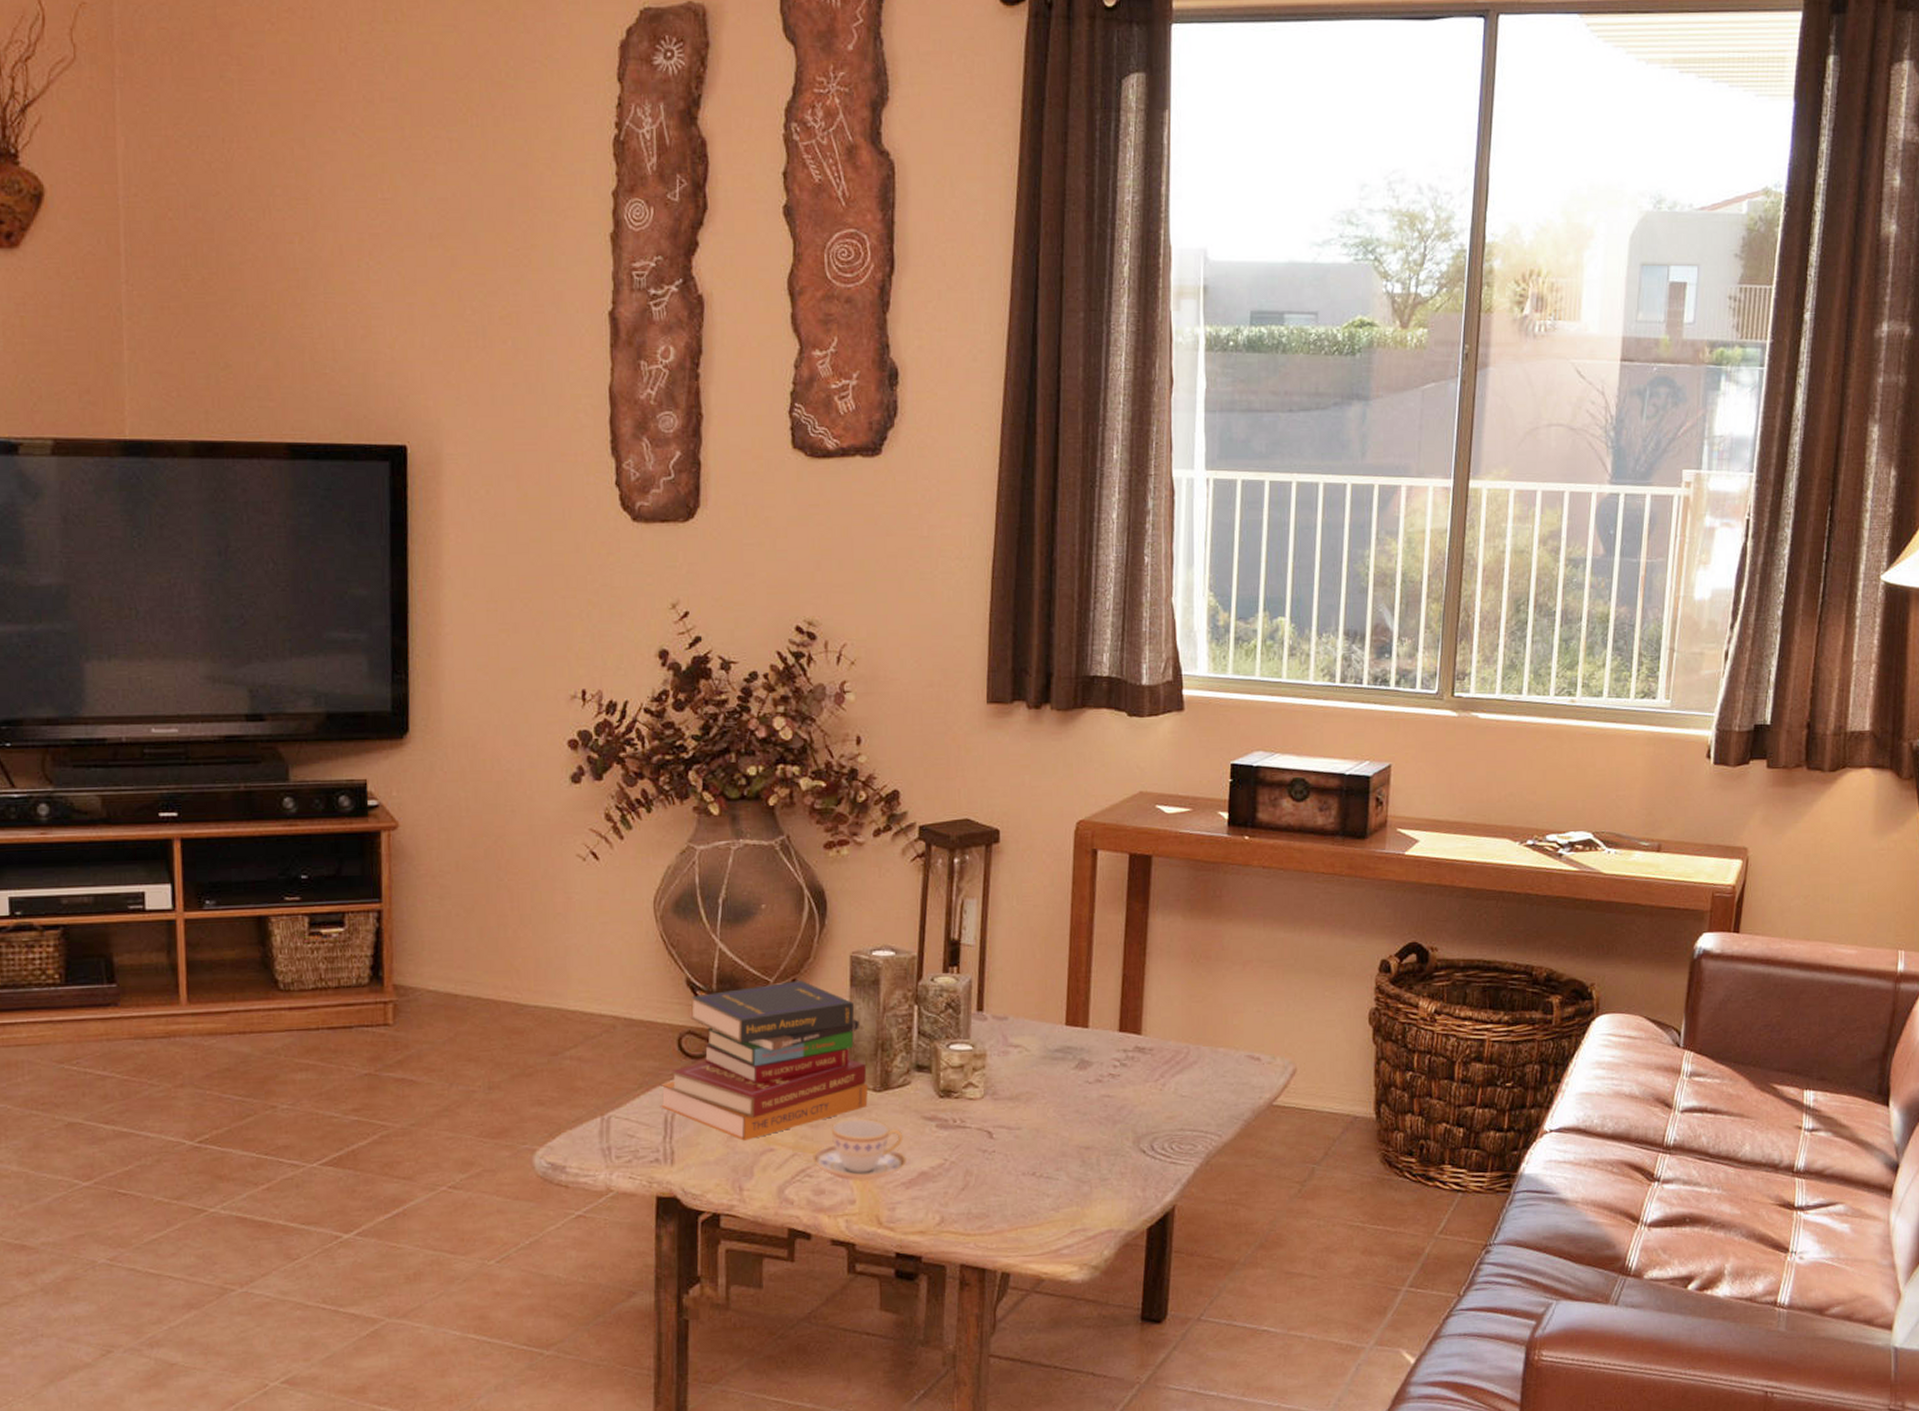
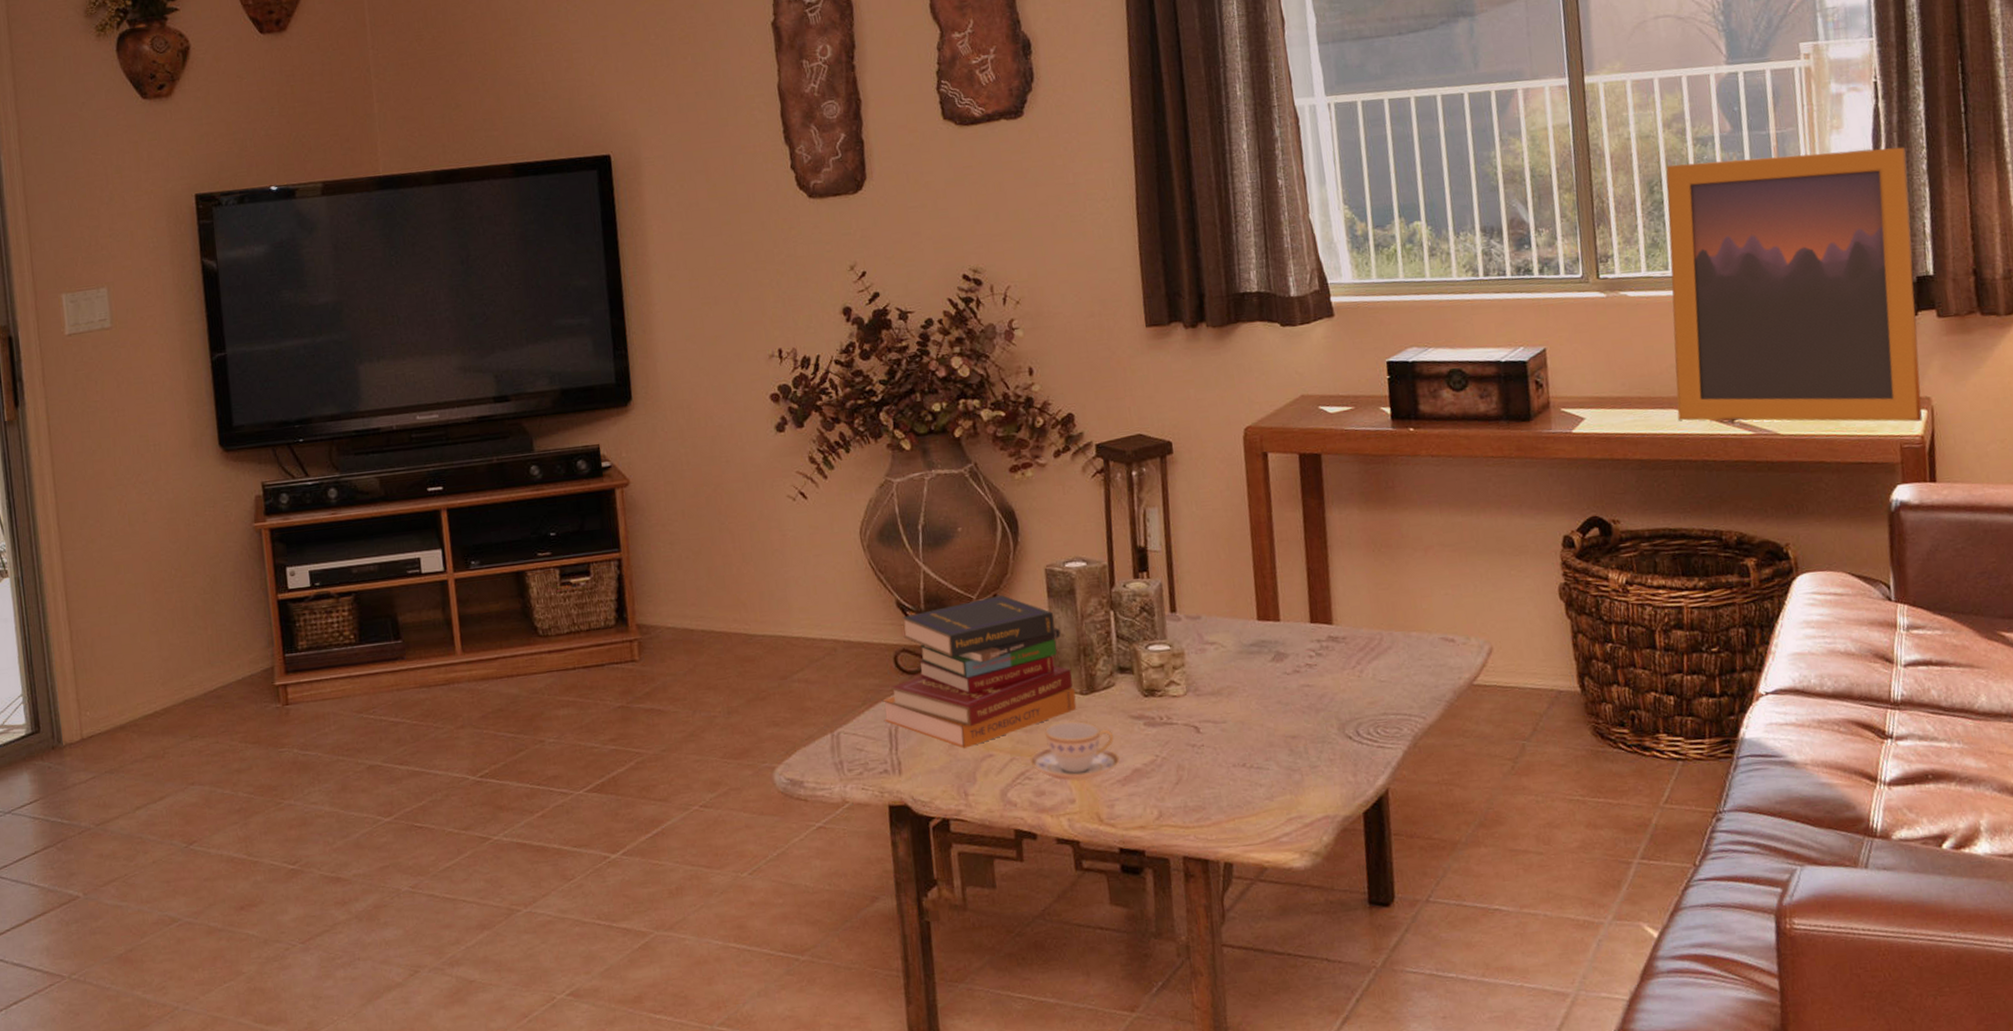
picture frame: none [1509,584,1766,871] -> present [1666,147,1923,422]

